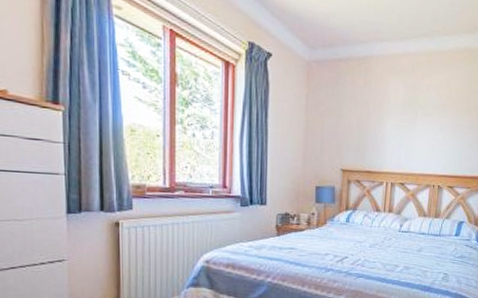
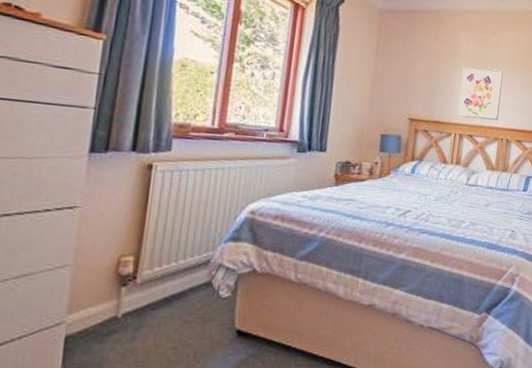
wall art: none [389,114,434,168] -> present [457,68,503,121]

